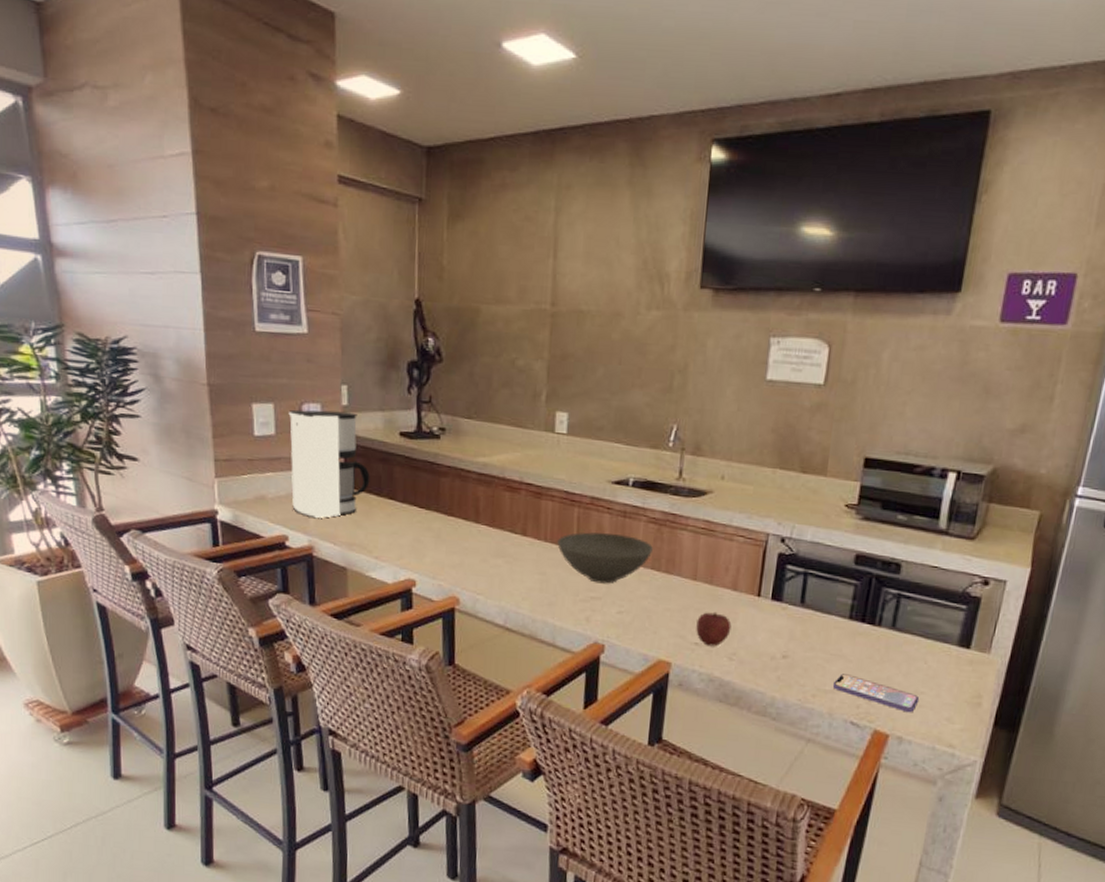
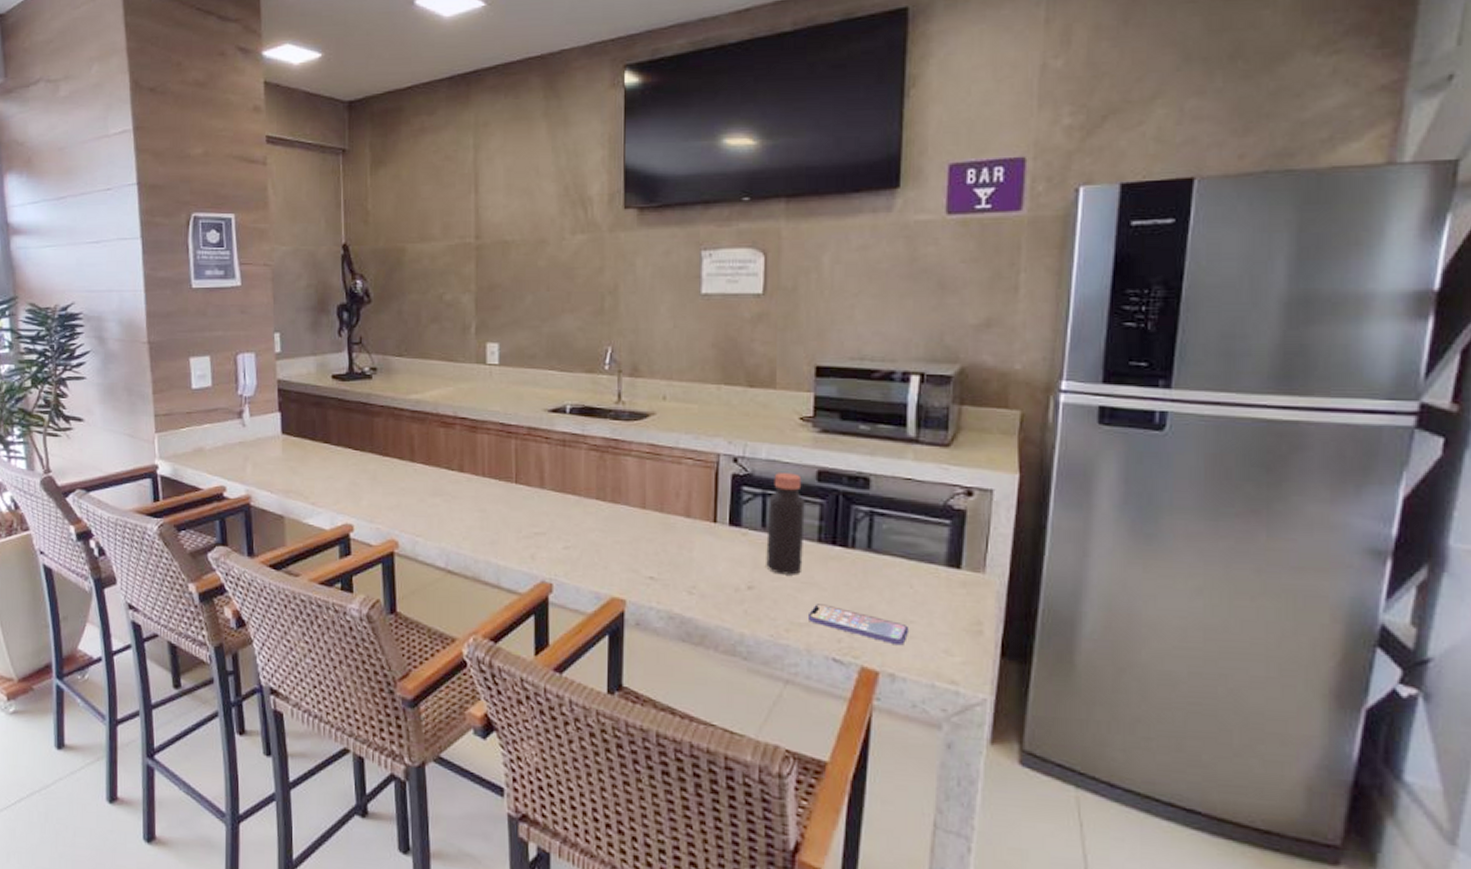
coffee maker: present [288,409,370,519] -> none [224,359,305,468]
bowl: present [557,532,653,584] -> none [496,464,596,518]
fruit: present [696,611,732,647] -> none [650,541,688,581]
bottle: none [801,554,842,648] -> present [766,473,805,575]

